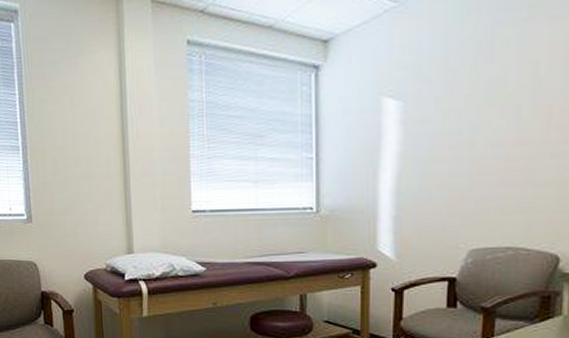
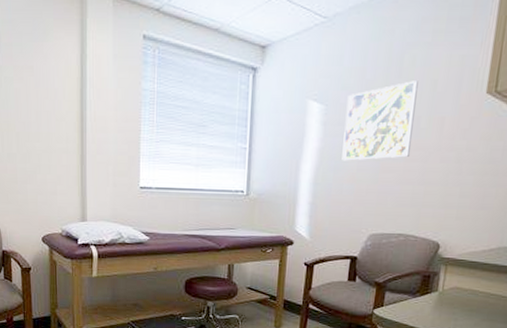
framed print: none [428,64,515,165] -> present [342,81,418,161]

